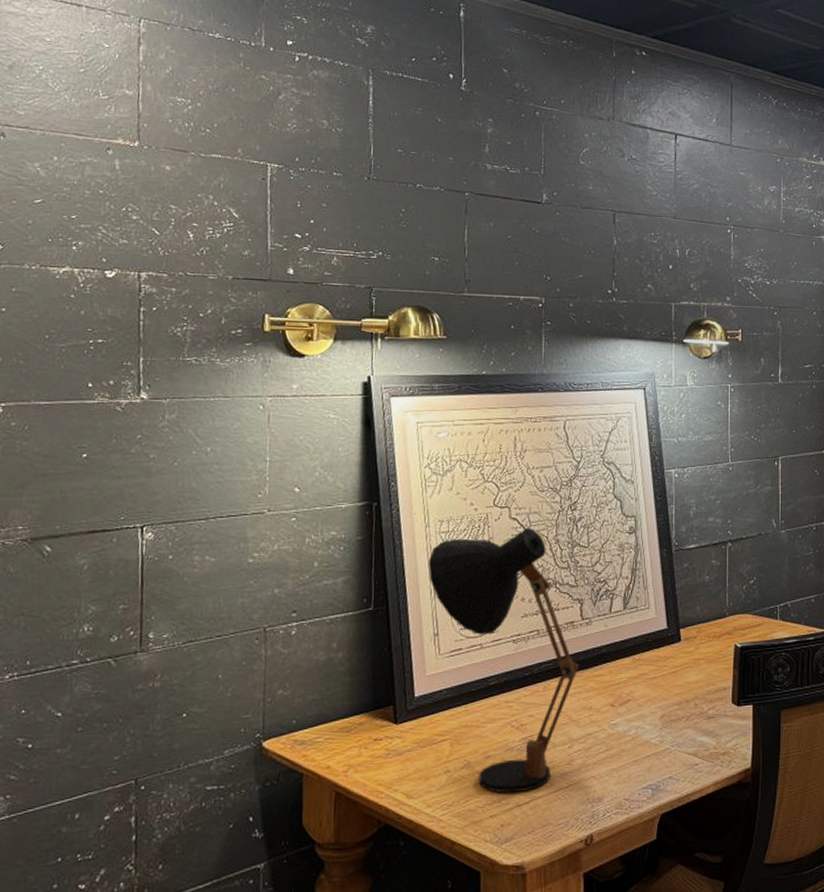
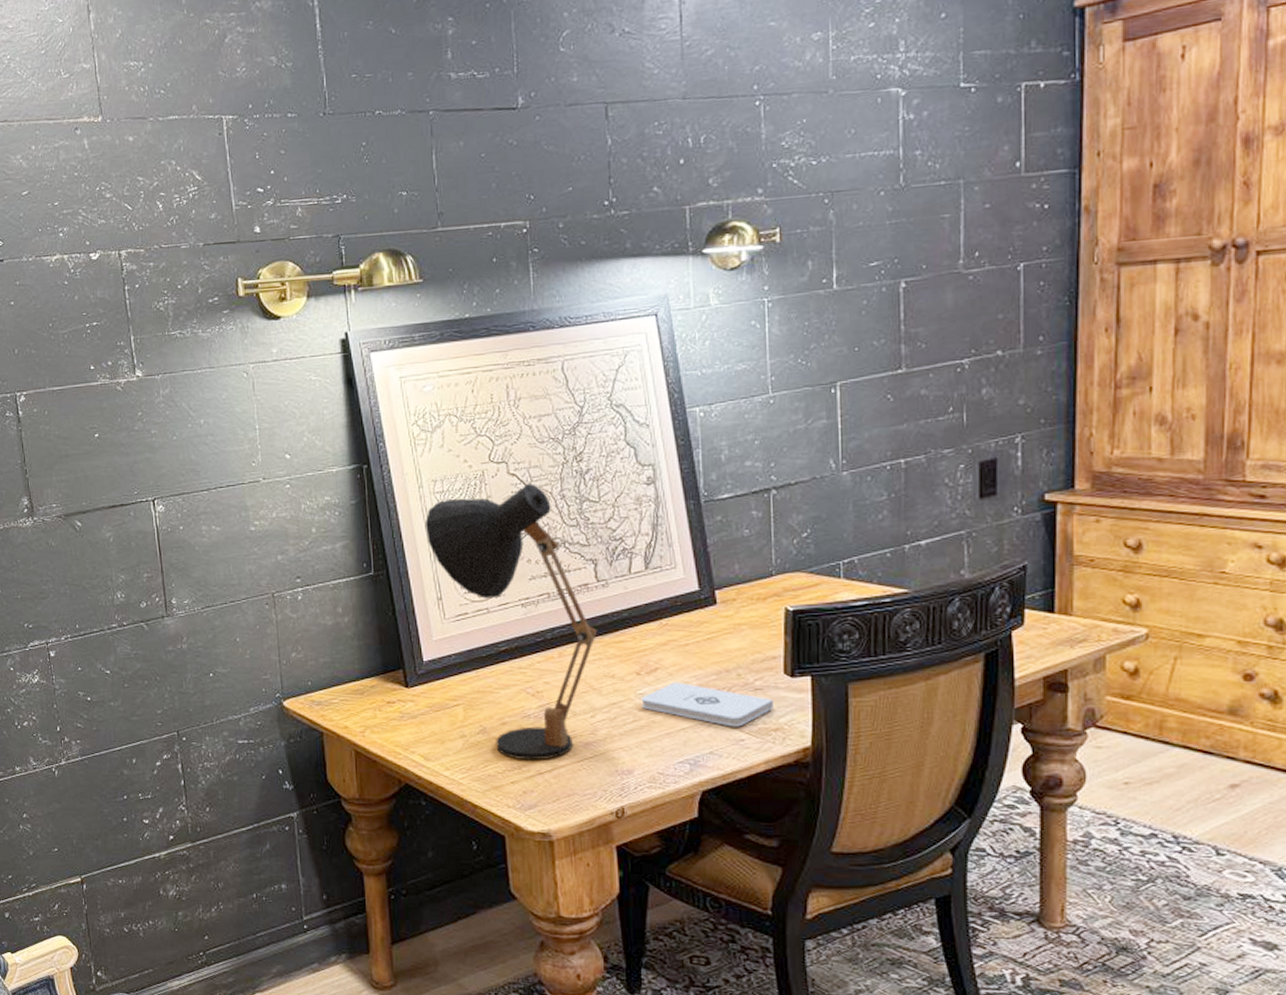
notepad: none [613,712,722,753] -> present [641,682,773,727]

